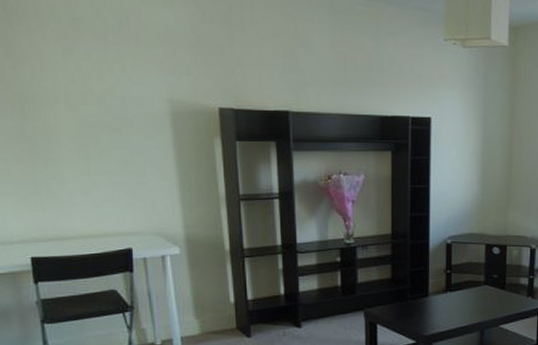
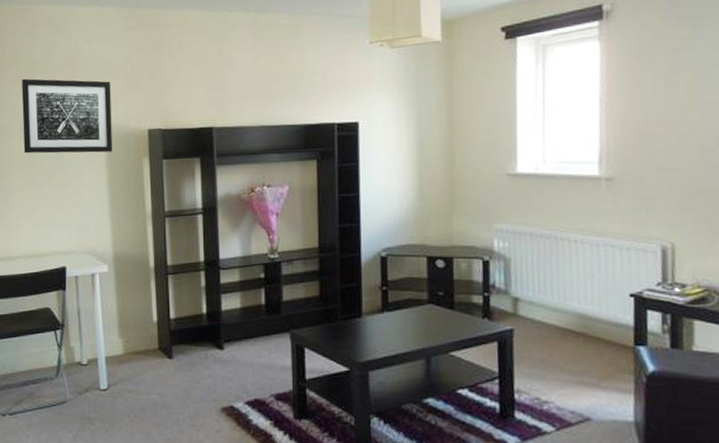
wall art: none [64,36,180,129] -> present [22,78,113,154]

